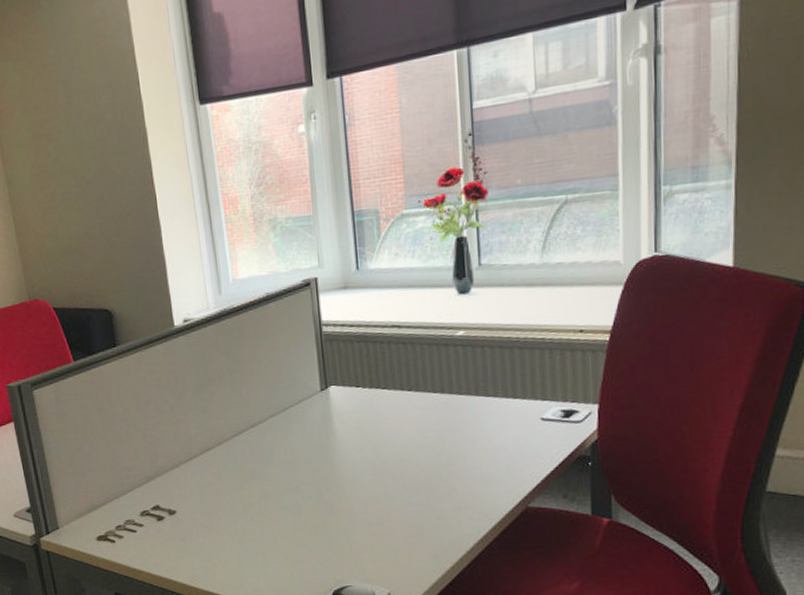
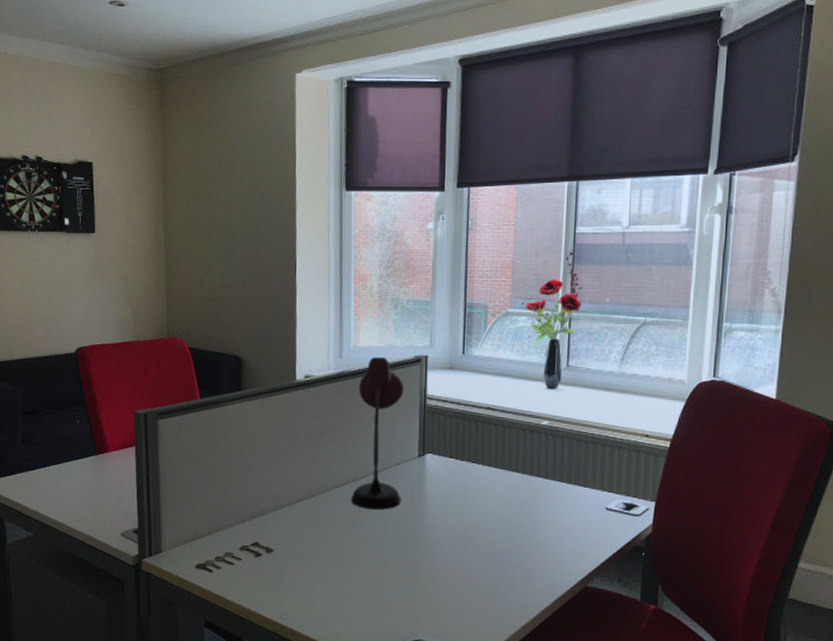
desk lamp: none [244,287,308,455] -> present [350,357,404,510]

